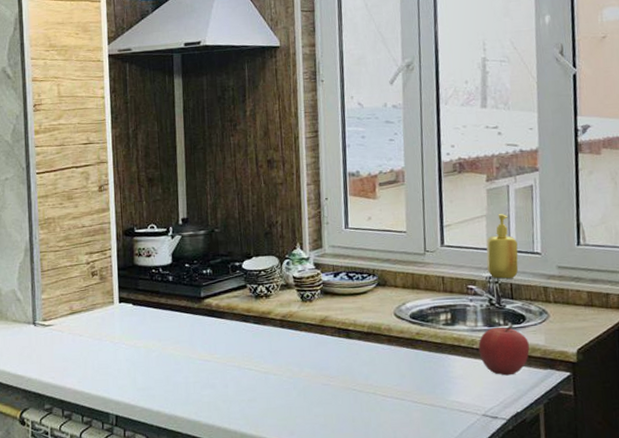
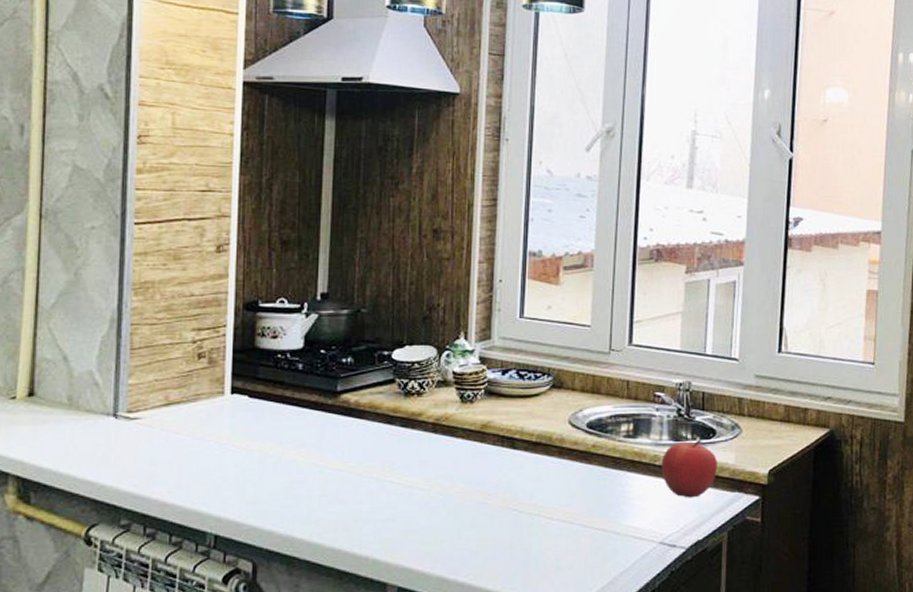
soap dispenser: present [486,214,519,279] -> none [678,312,714,386]

